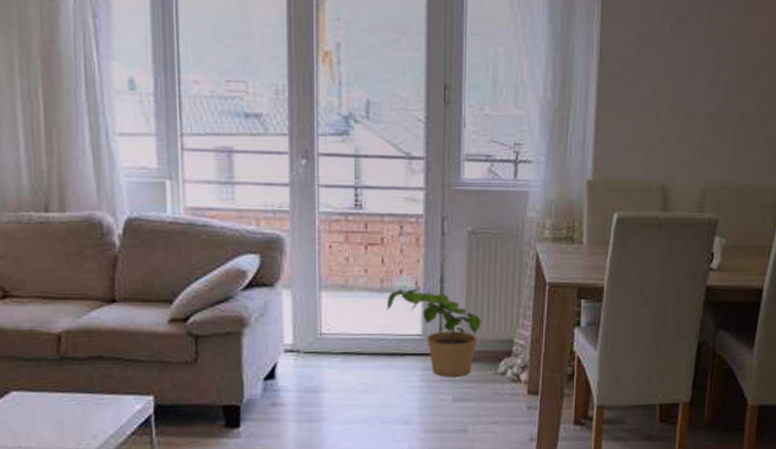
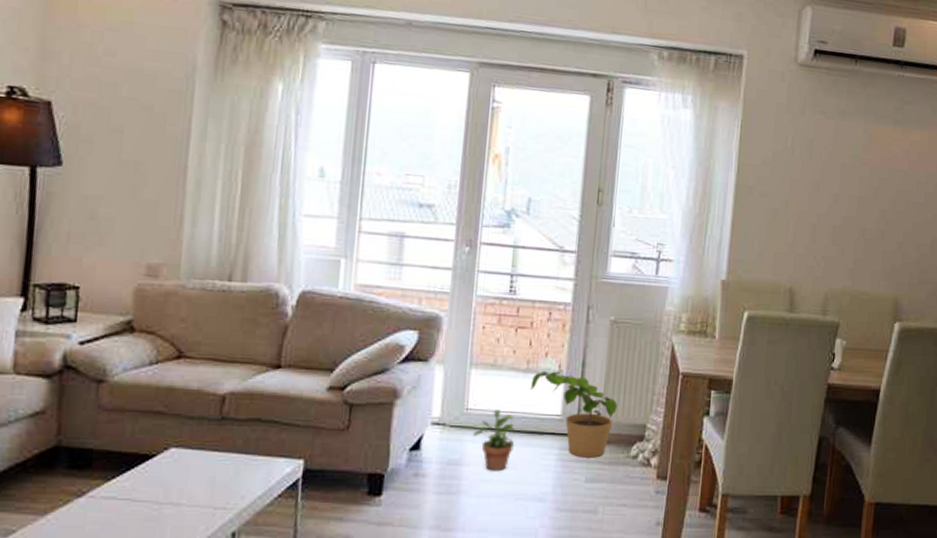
potted plant: none [330,333,375,396] -> present [473,410,516,472]

